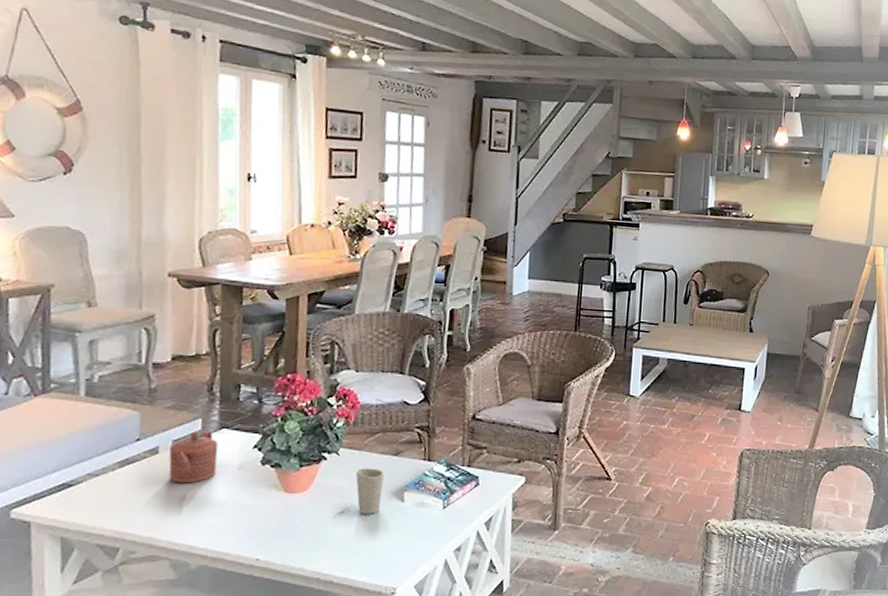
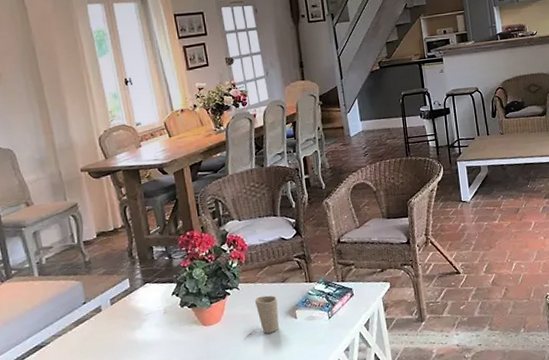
teapot: present [169,431,219,484] -> none [108,287,148,332]

